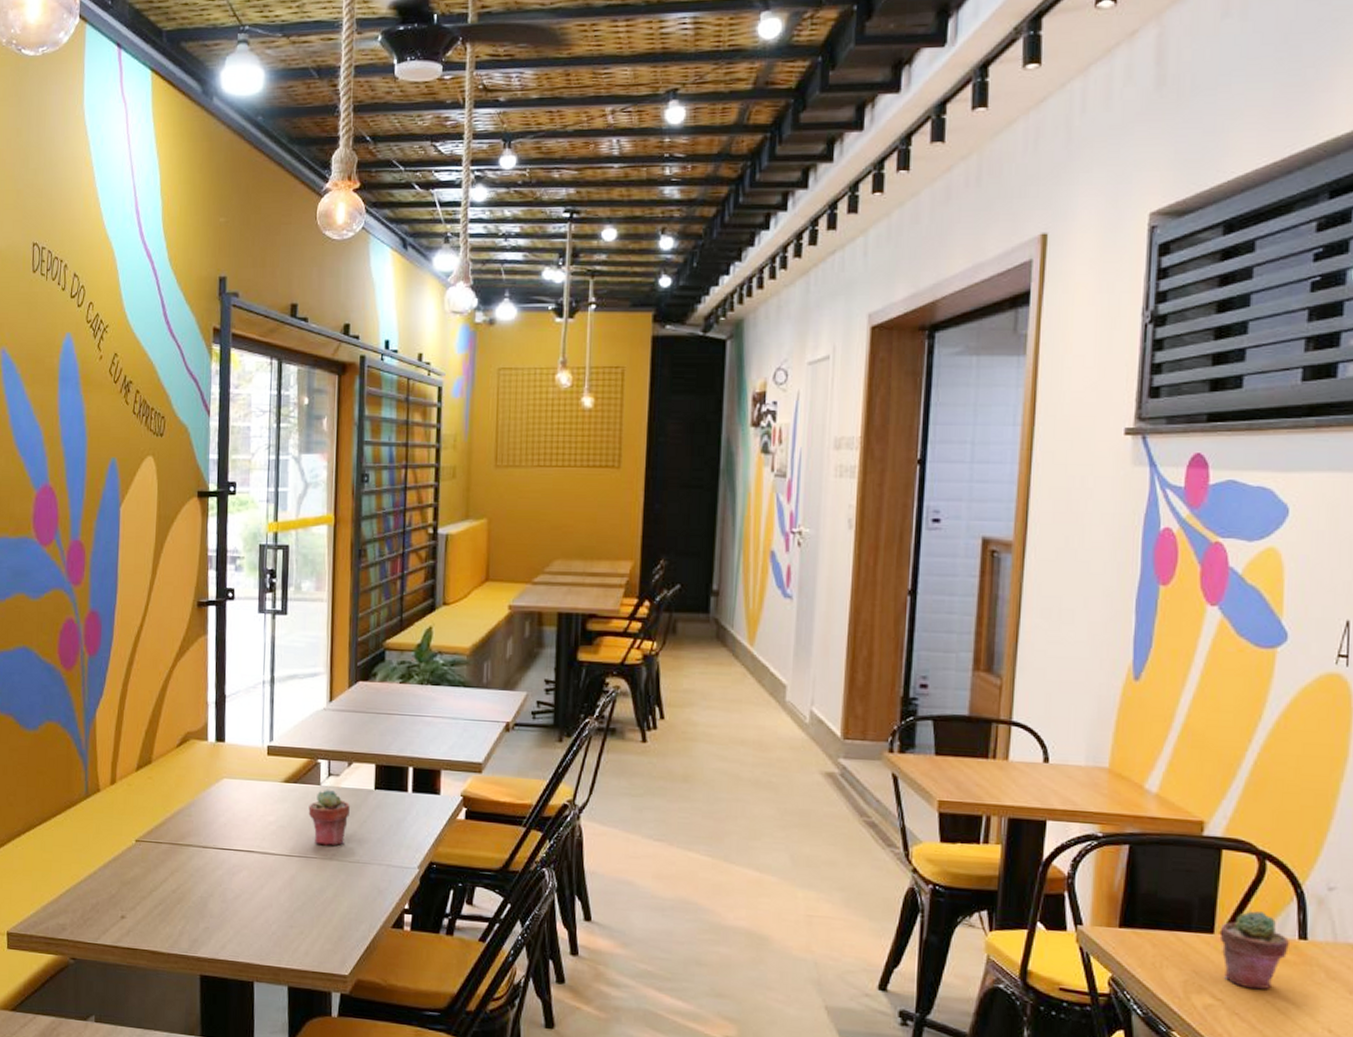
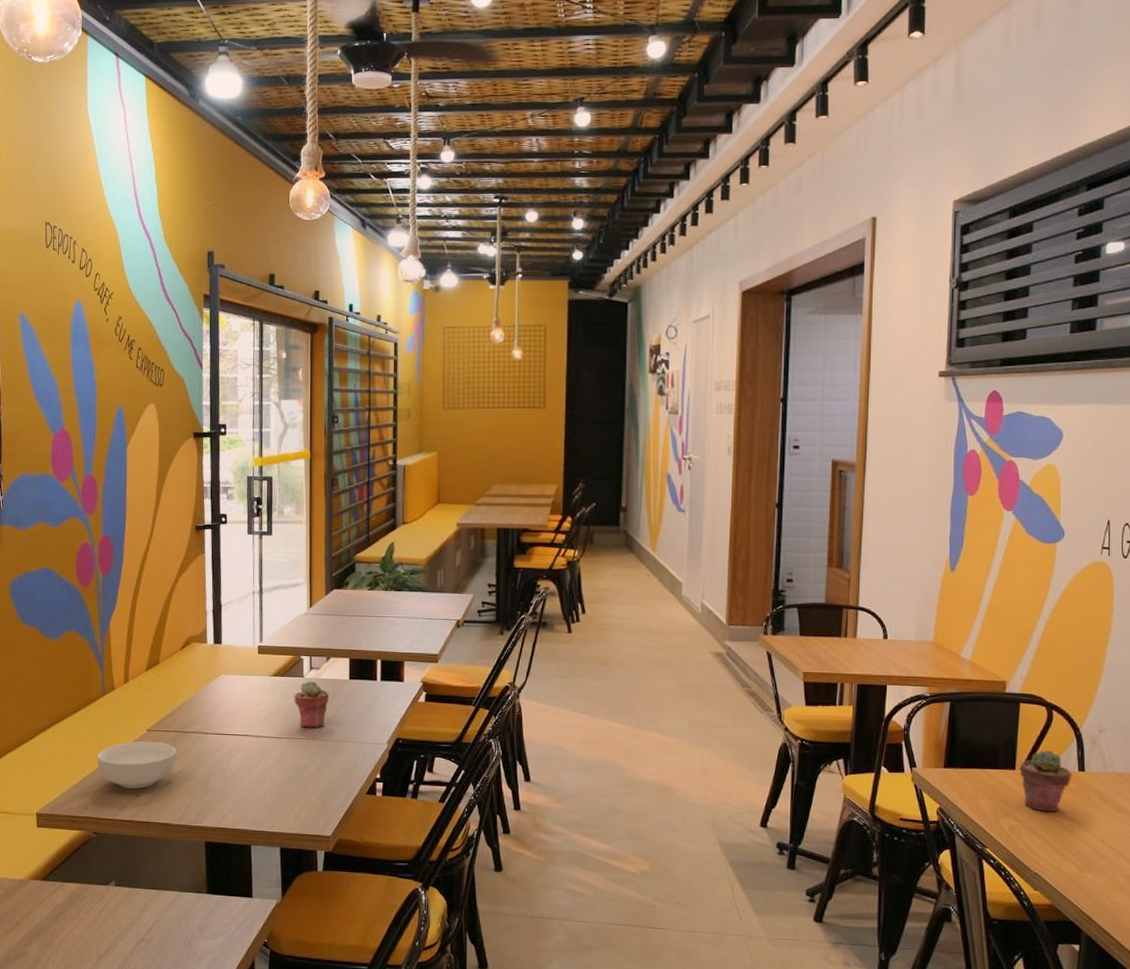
cereal bowl: none [77,853,170,909] -> present [97,741,177,789]

